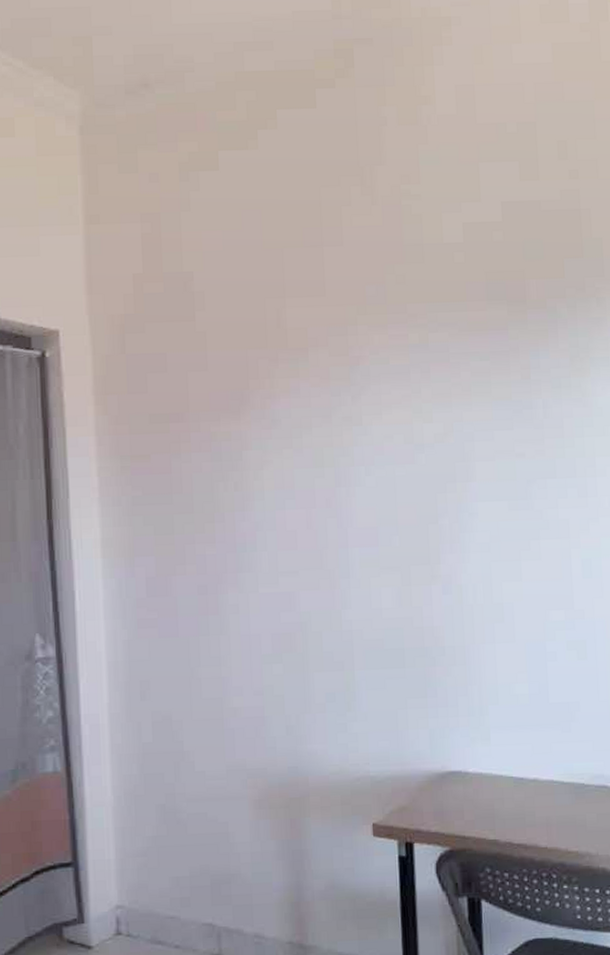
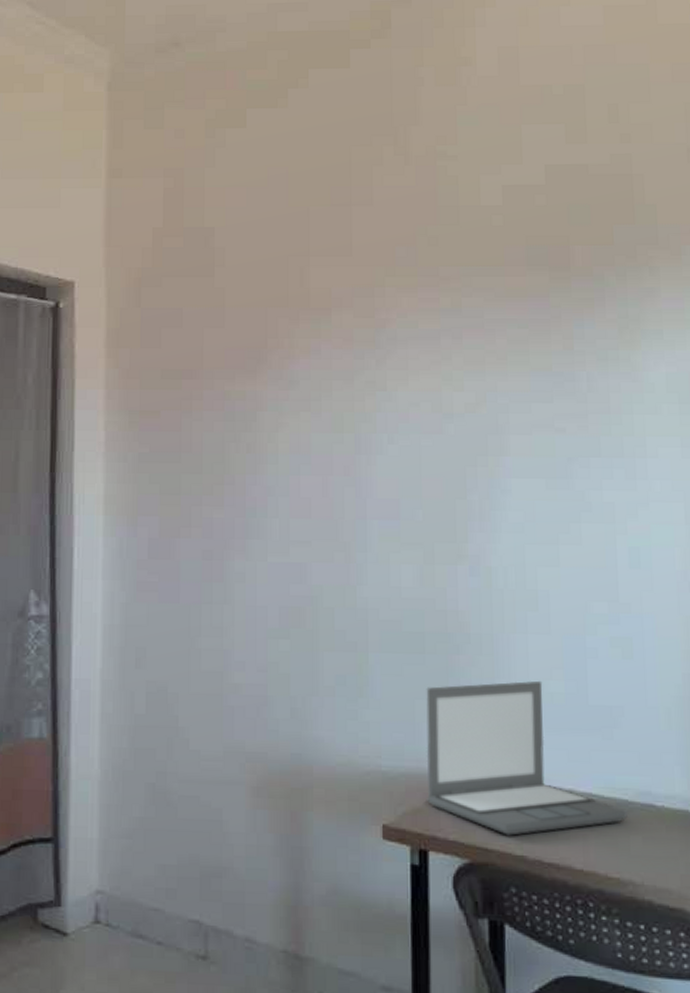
laptop: none [407,684,584,823] -> present [426,680,628,836]

